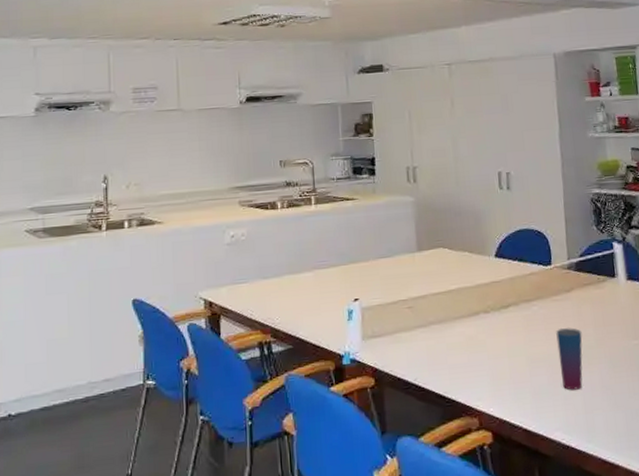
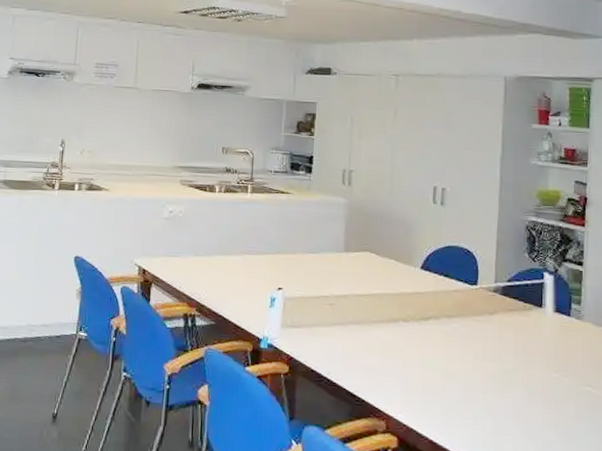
cup: present [556,327,583,390] -> none [474,348,501,412]

